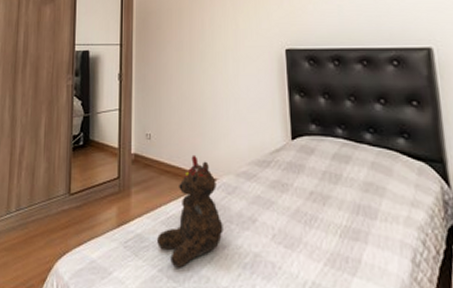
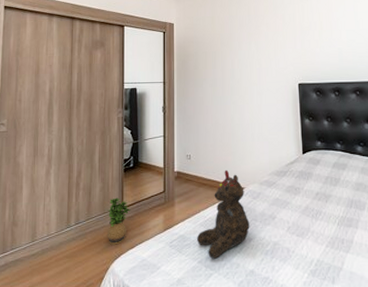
potted plant: none [51,181,80,240] -> present [107,197,131,245]

